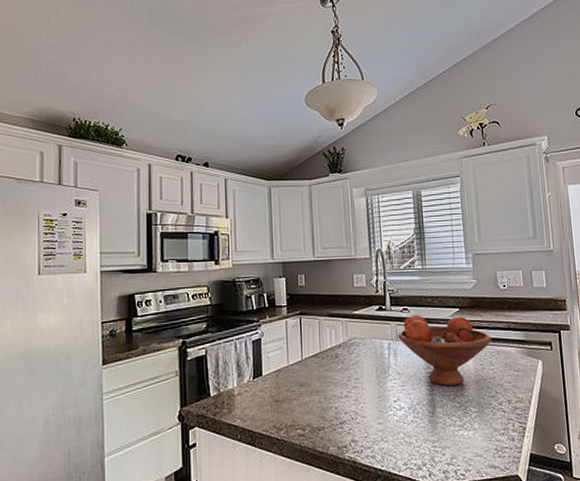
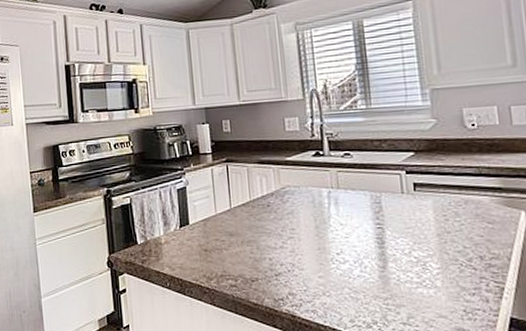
fruit bowl: present [398,314,492,387] -> none [339,159,458,240]

